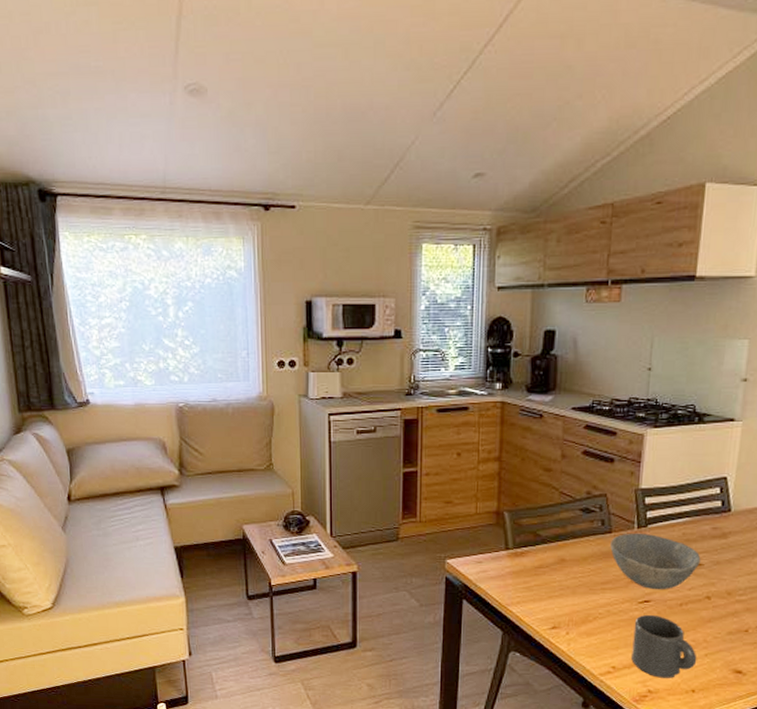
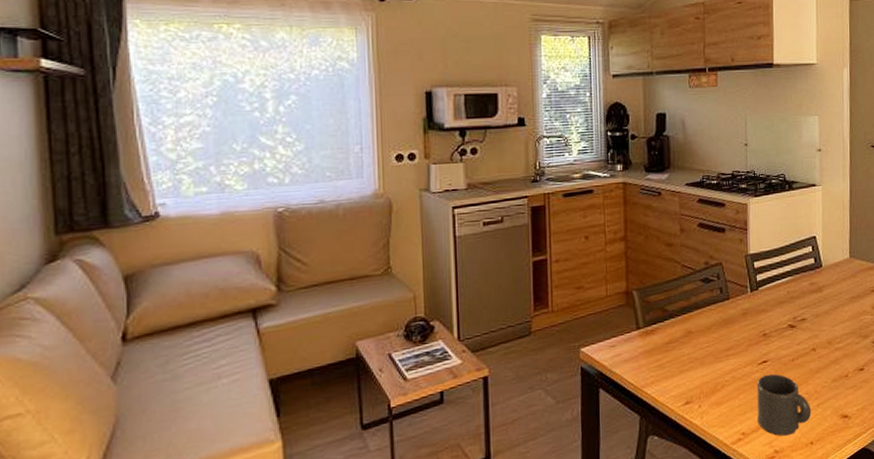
bowl: present [610,533,701,590] -> none [729,295,804,349]

